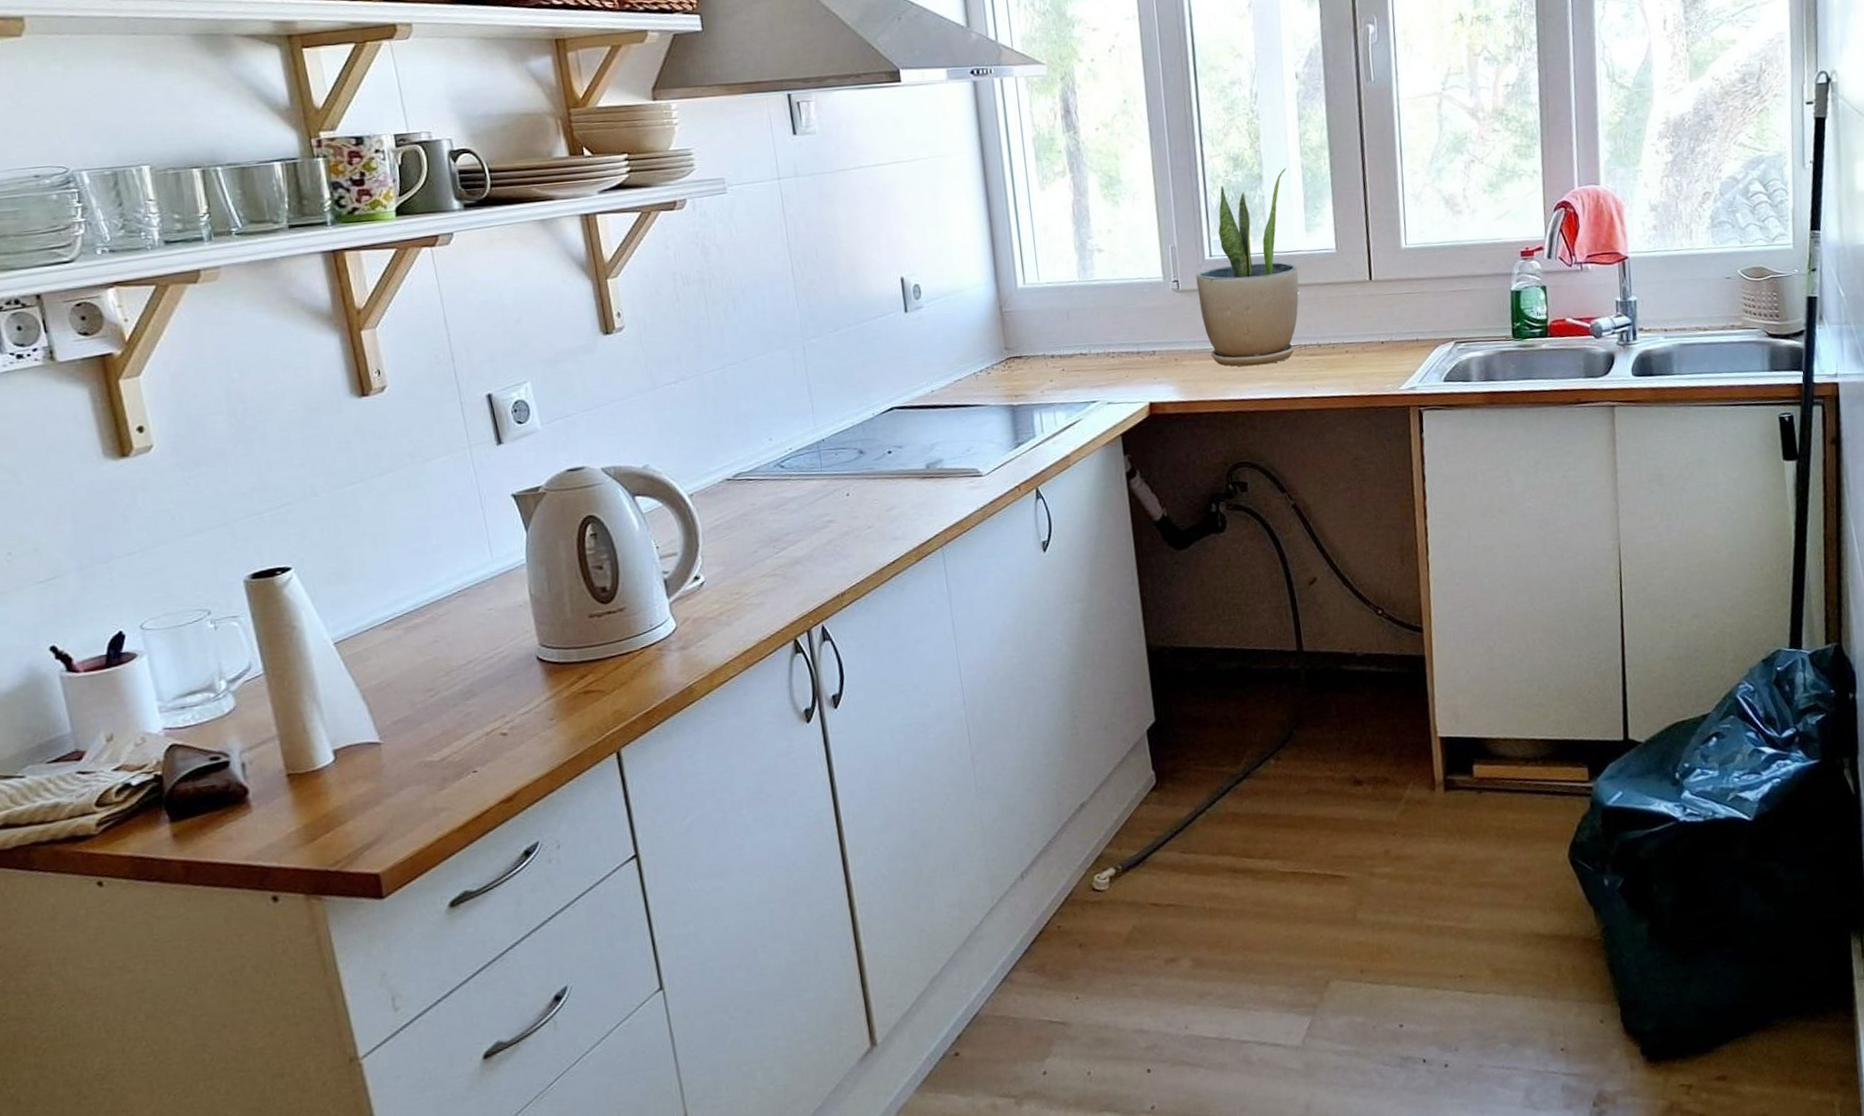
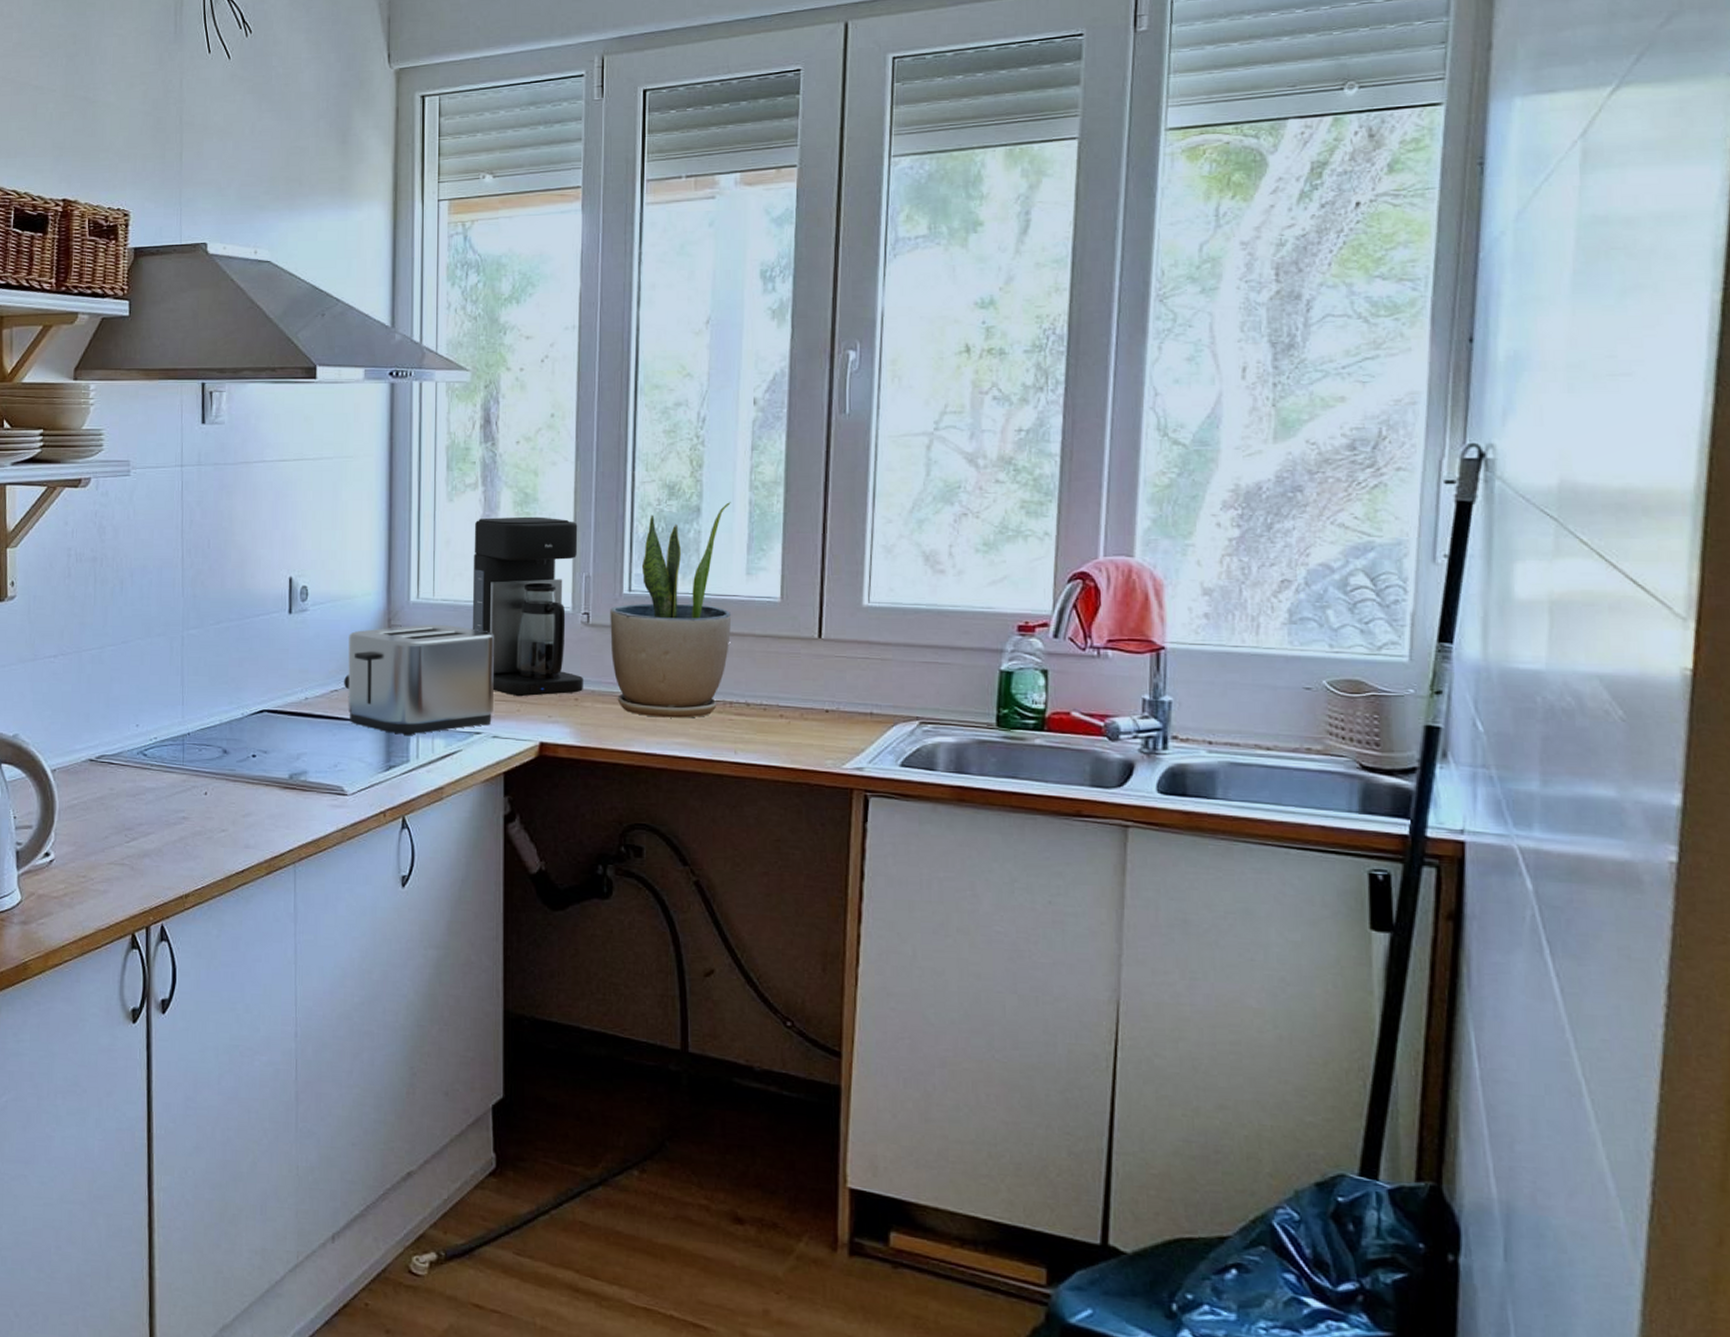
toaster: none [965,305,1105,413] -> present [344,625,495,735]
coffee maker: none [1067,196,1181,364] -> present [472,516,583,697]

